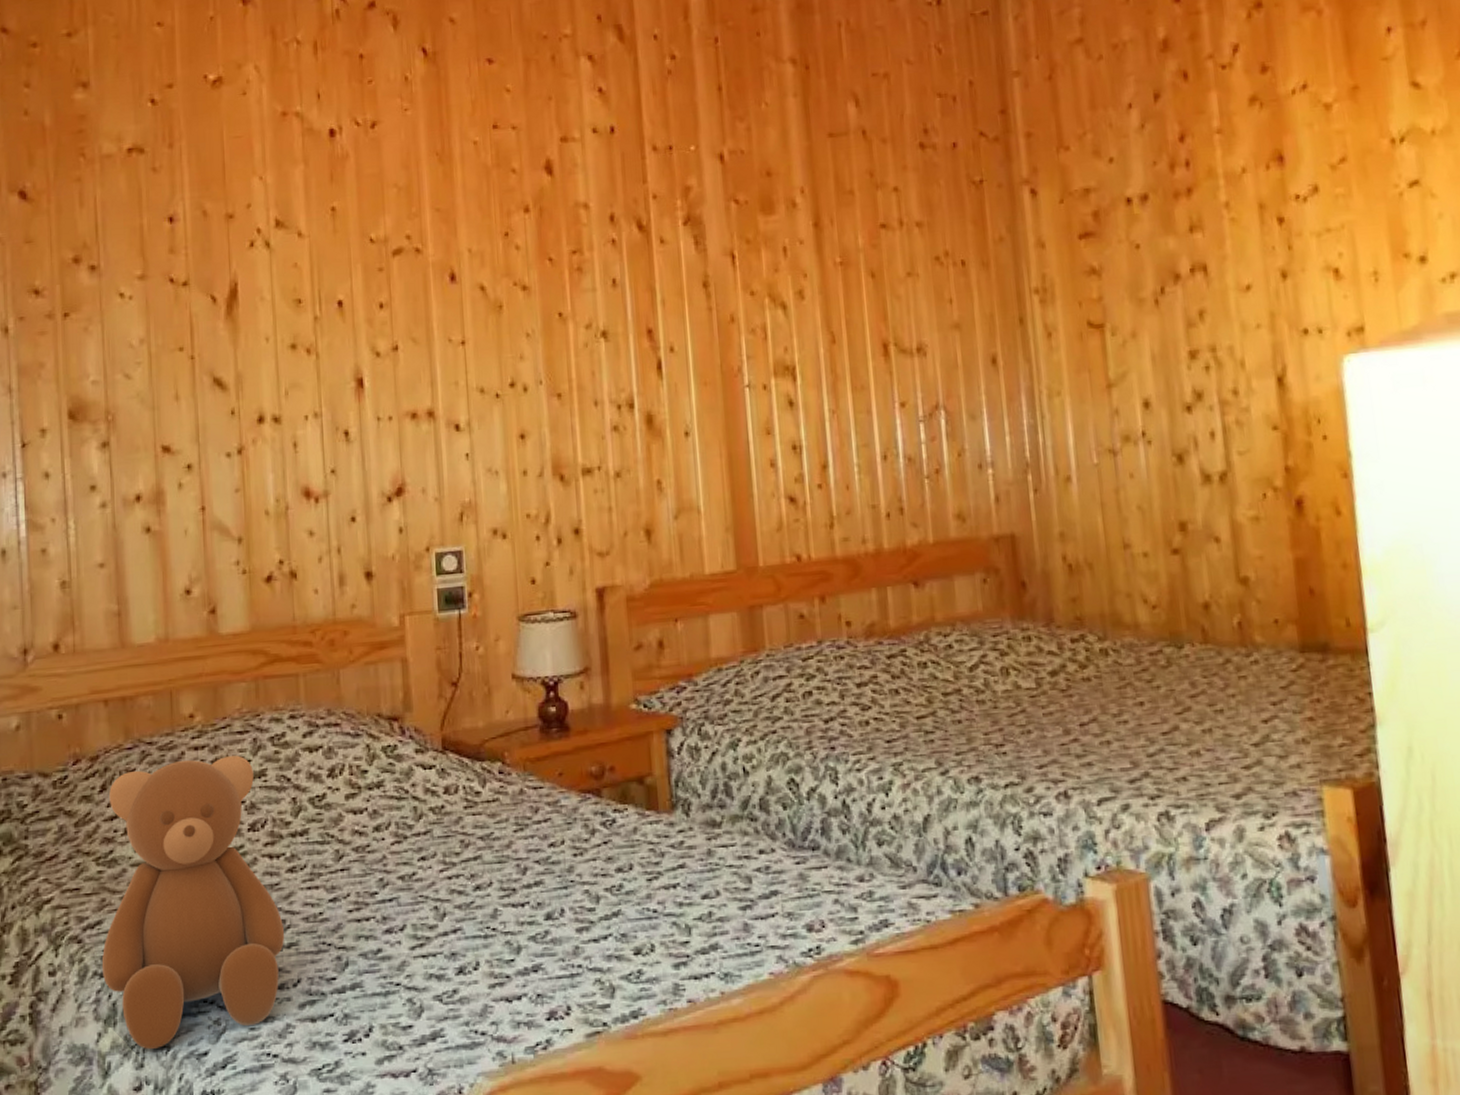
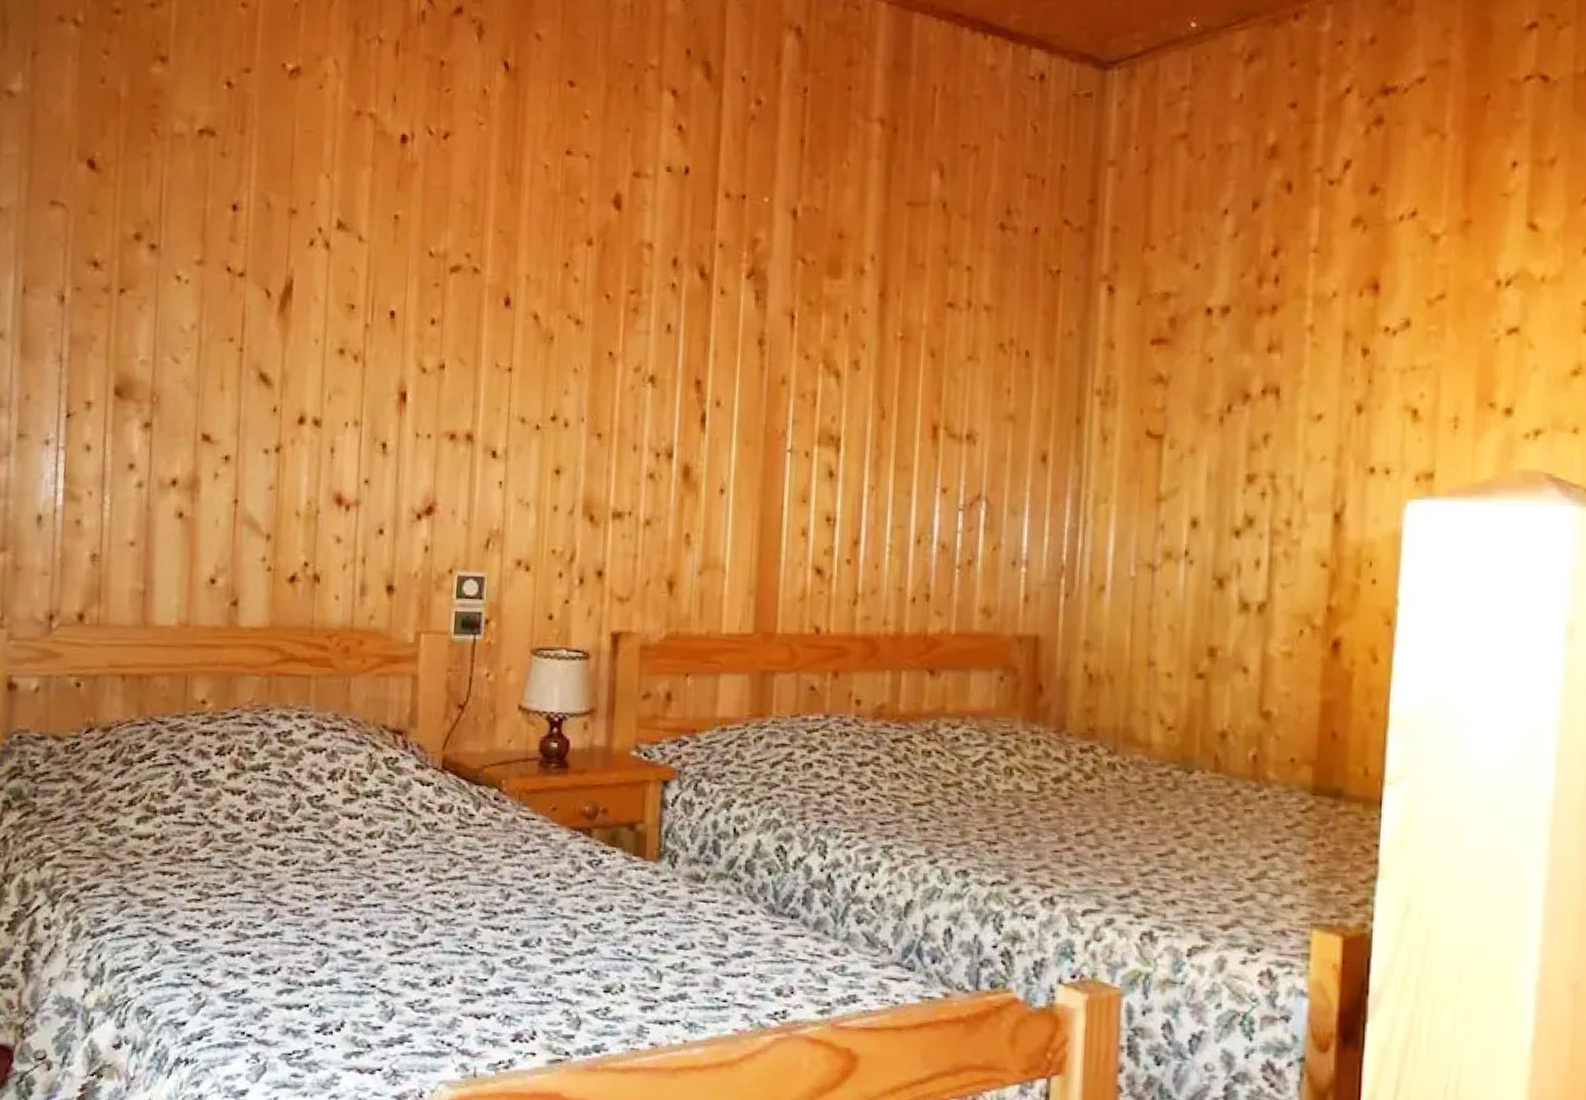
teddy bear: present [101,755,285,1050] -> none [94,743,271,1012]

